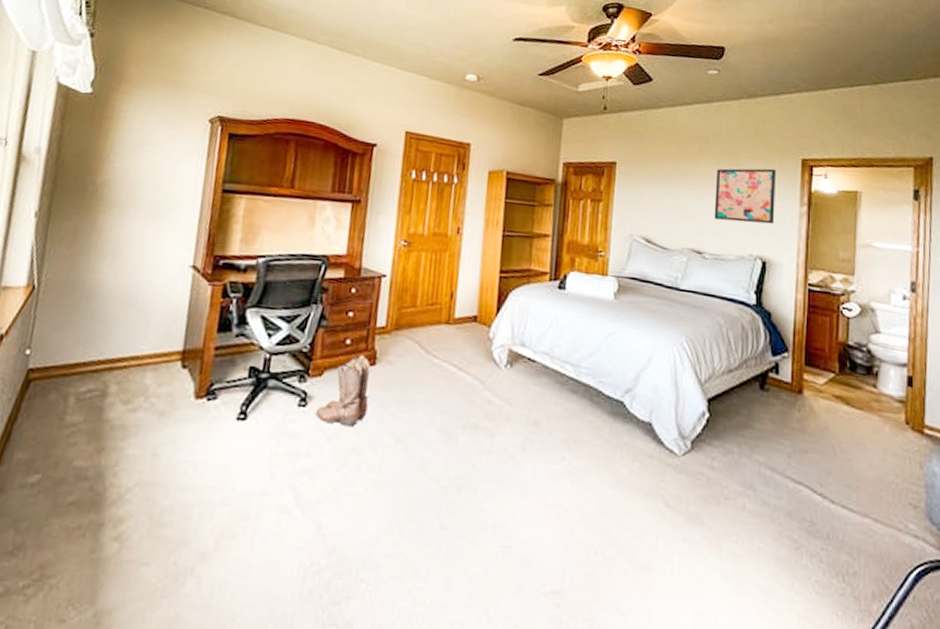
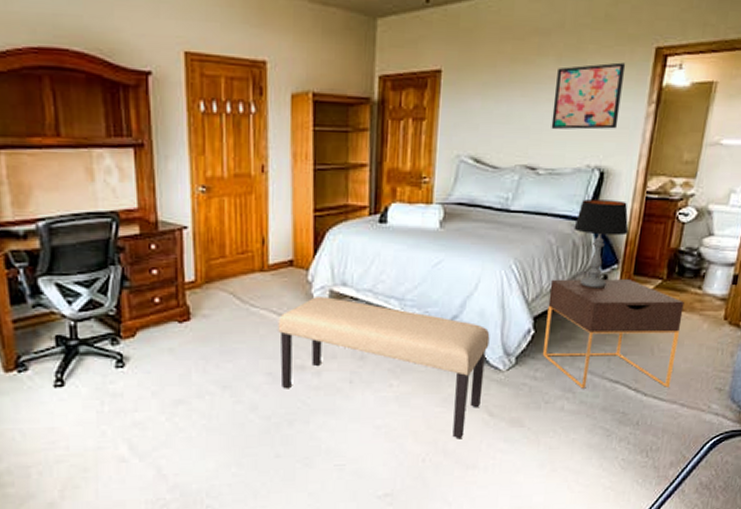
boots: present [315,354,371,427] -> none [135,311,189,382]
bench: none [454,354,664,532] -> present [278,297,490,440]
nightstand: none [718,361,861,496] -> present [542,279,684,389]
table lamp: none [741,285,795,376] -> present [573,199,629,288]

